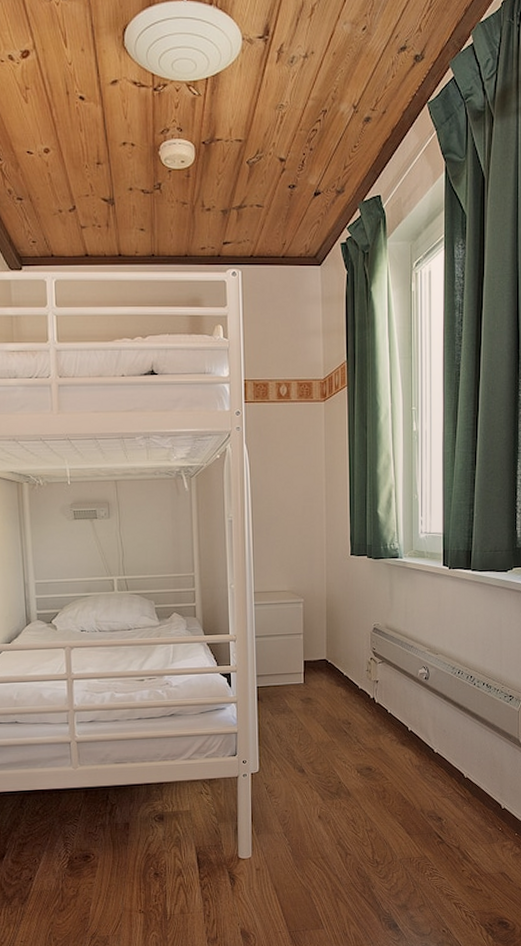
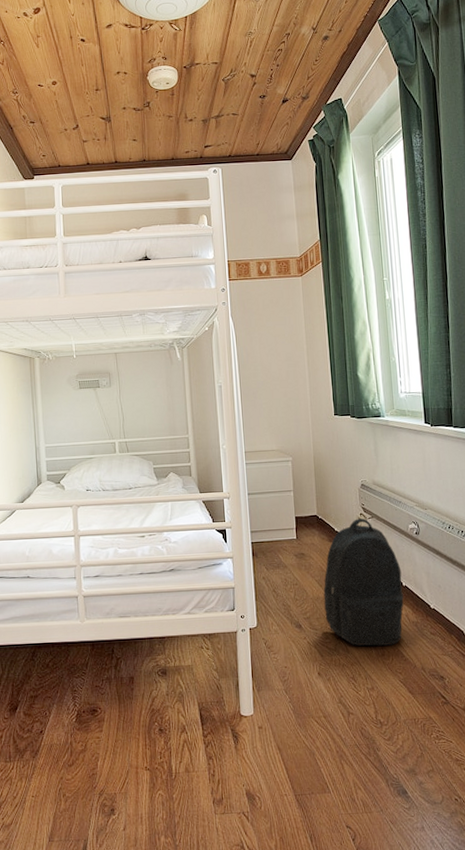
backpack: none [328,663,408,790] -> present [323,518,404,646]

